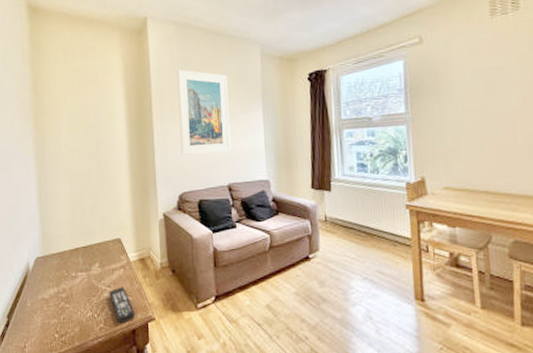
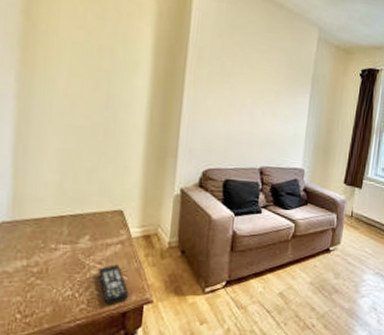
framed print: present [177,69,231,155] -> none [213,32,279,133]

